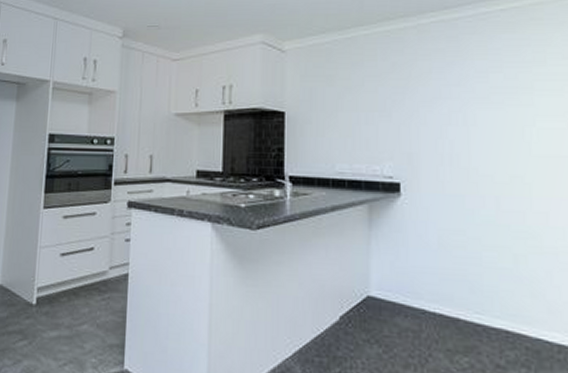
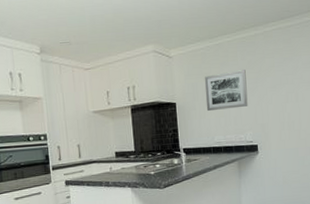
wall art: none [327,74,389,127] -> present [204,70,248,111]

